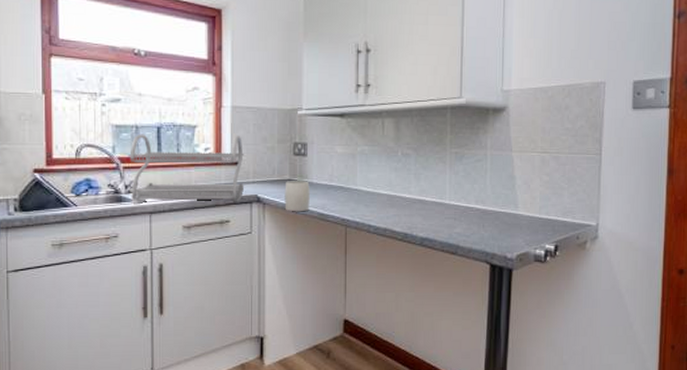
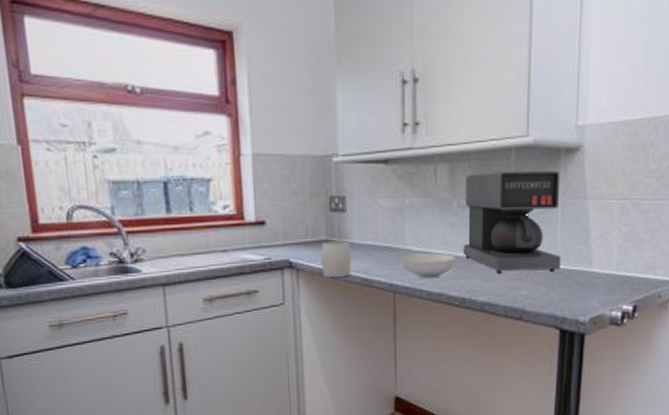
dish rack: present [128,134,245,205] -> none [131,188,274,275]
bowl: none [351,193,400,216] -> present [399,253,457,279]
coffee maker: none [406,126,490,213] -> present [464,170,561,274]

